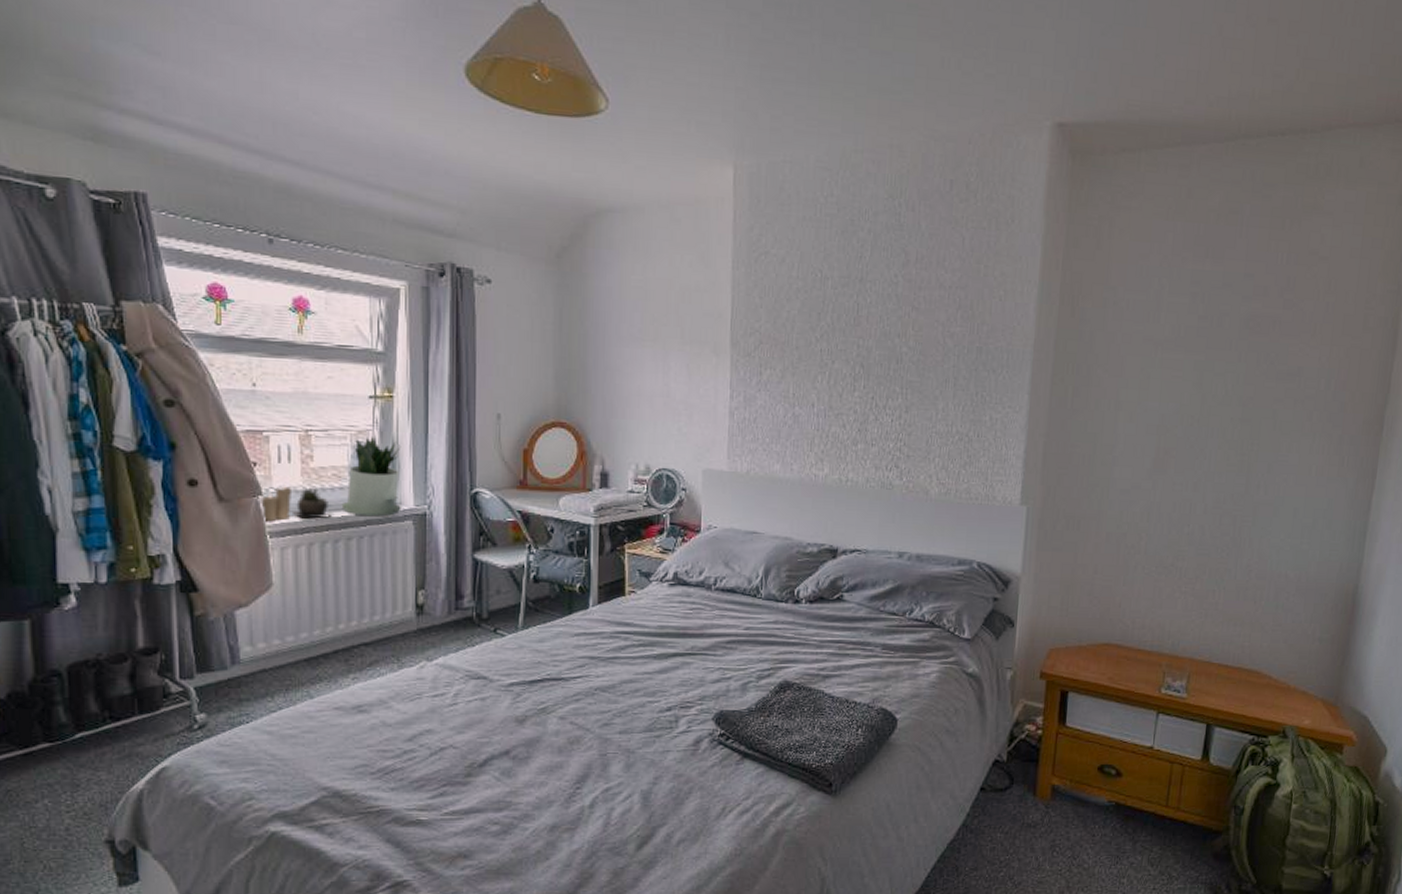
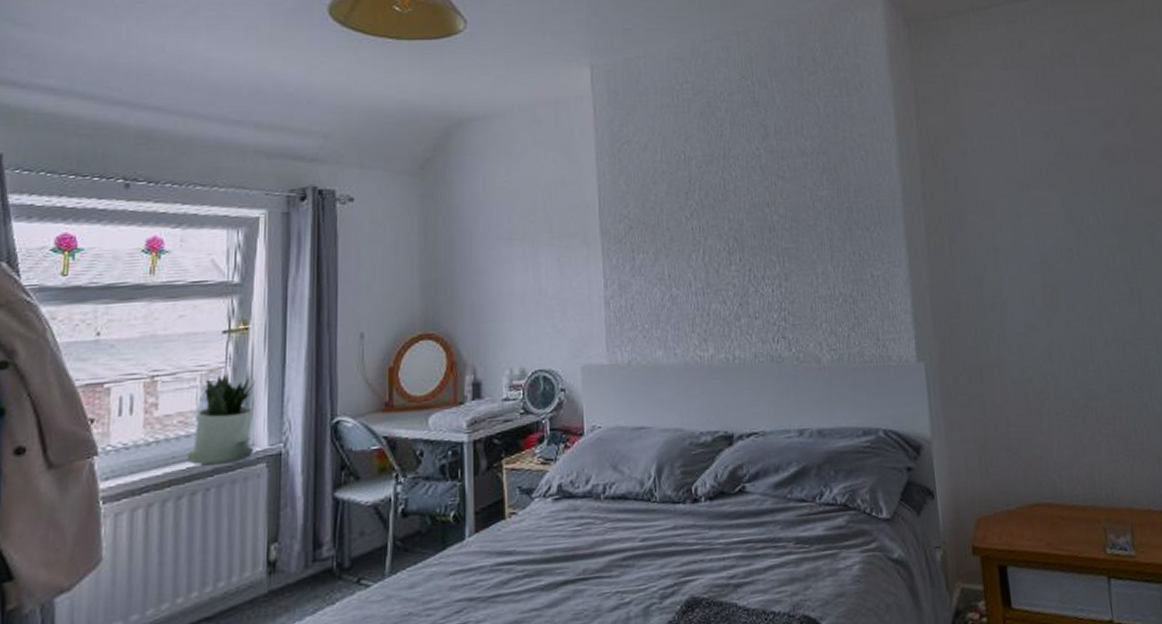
candle: present [260,483,293,522] -> none [95,438,133,486]
succulent plant: present [290,487,332,520] -> none [128,439,175,478]

